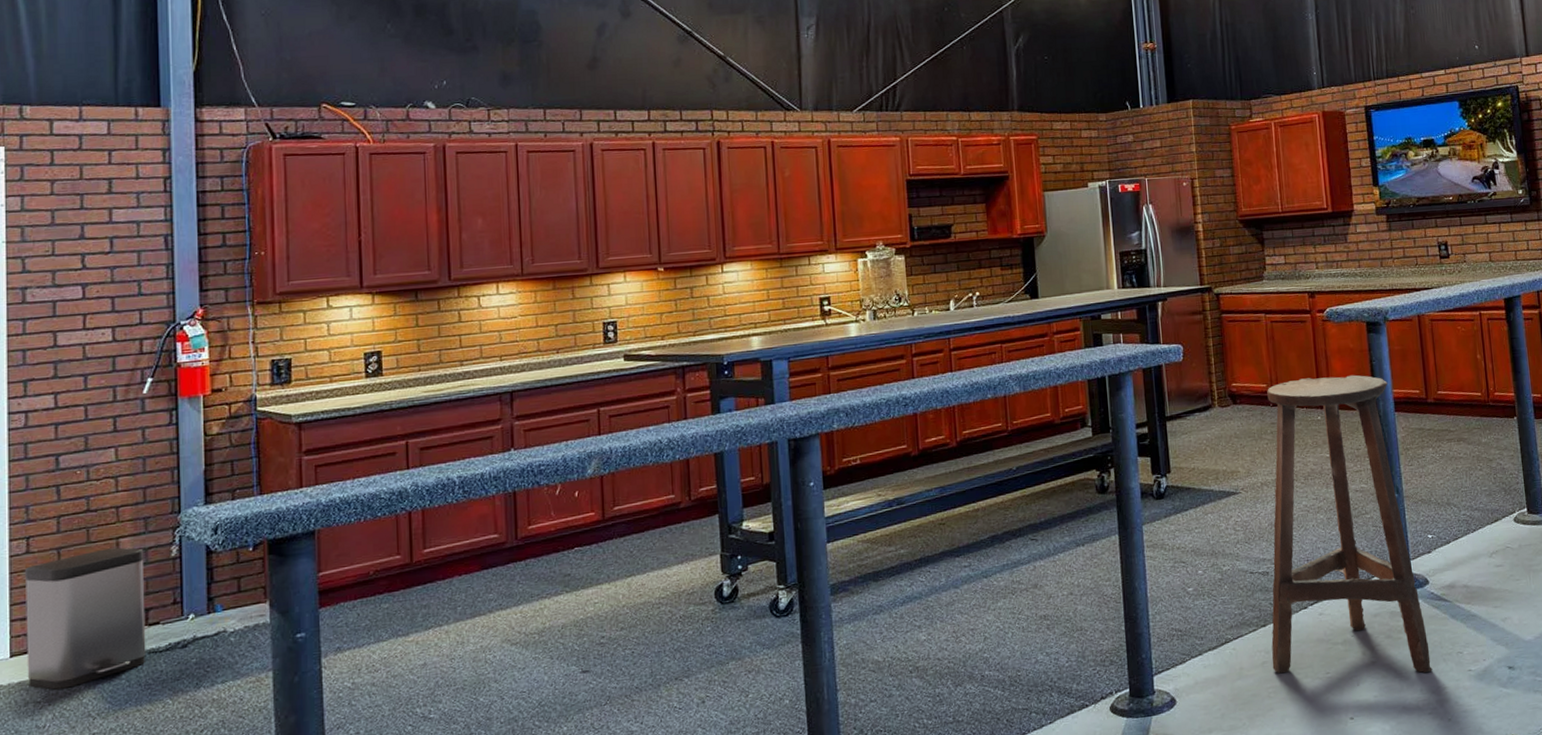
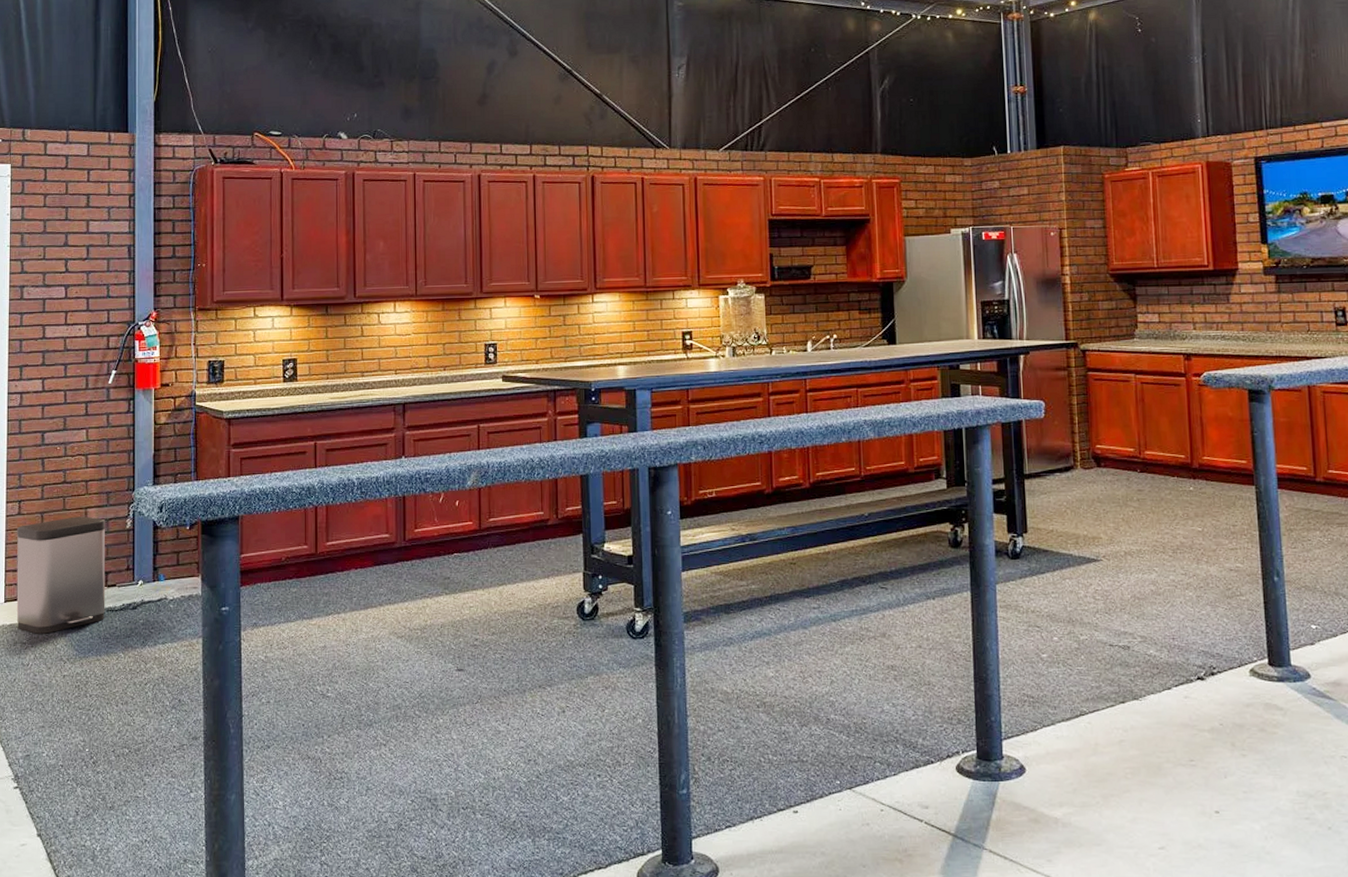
bar stool: present [1267,375,1433,674] -> none [1130,445,1312,773]

